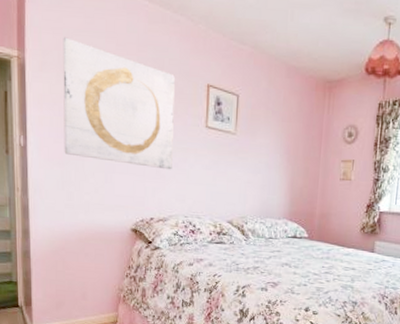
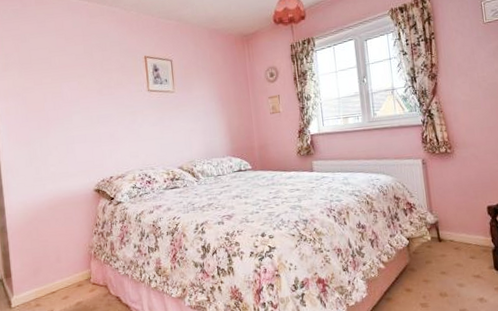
wall art: present [63,37,175,170] -> none [21,40,124,136]

